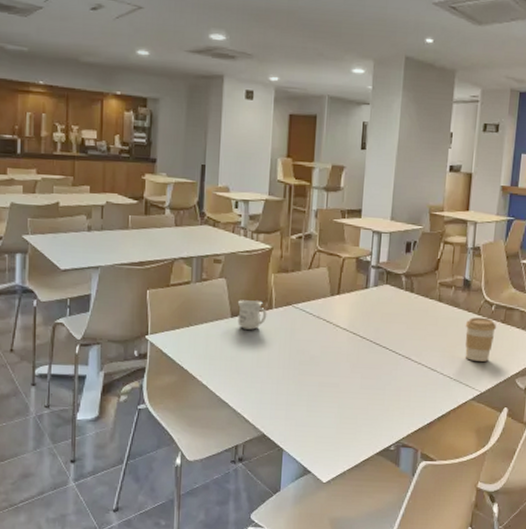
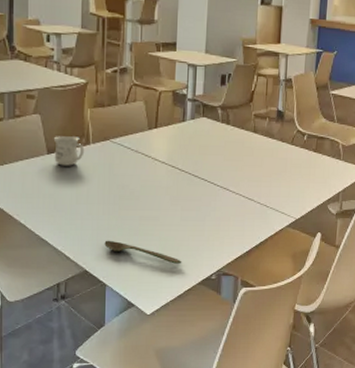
spoon: none [283,404,361,433] -> present [104,240,182,264]
coffee cup: present [465,317,497,362] -> none [279,147,309,189]

